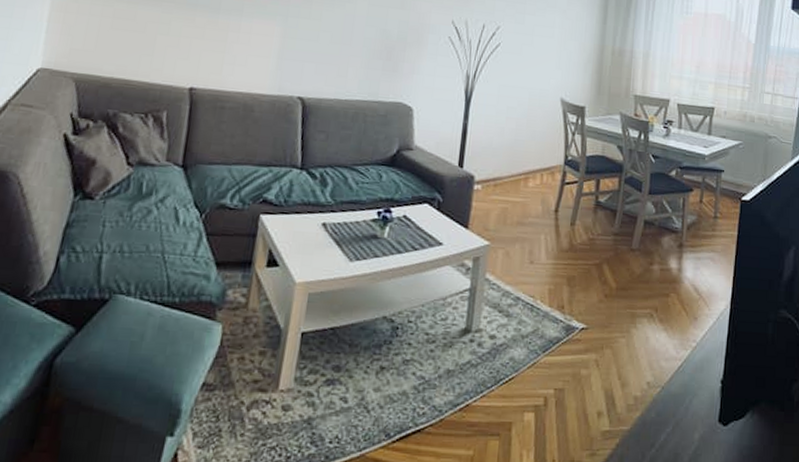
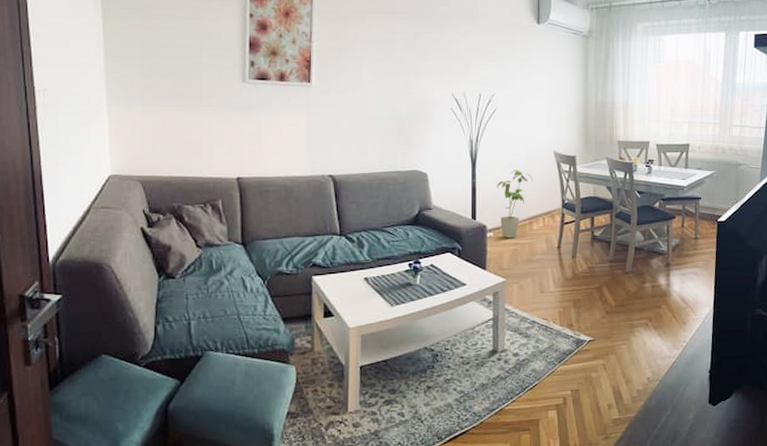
house plant: none [491,114,534,195] -> present [497,170,533,239]

